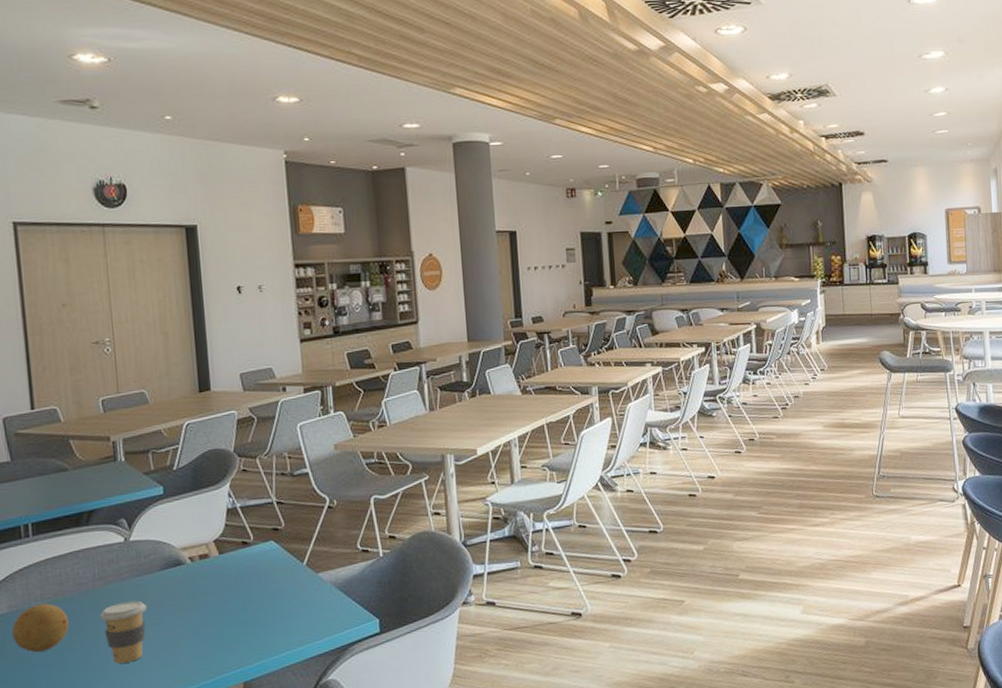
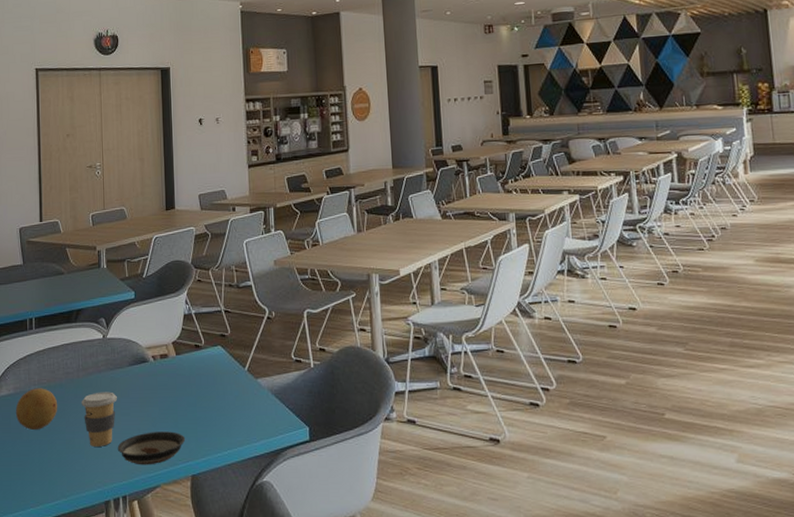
saucer: none [149,637,235,678] -> present [117,431,186,465]

